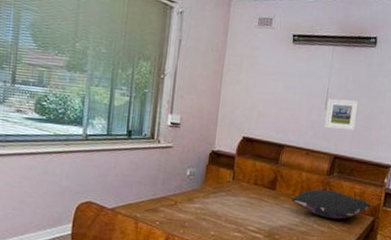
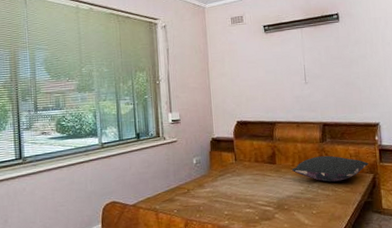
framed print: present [324,98,359,131] -> none [306,70,337,101]

